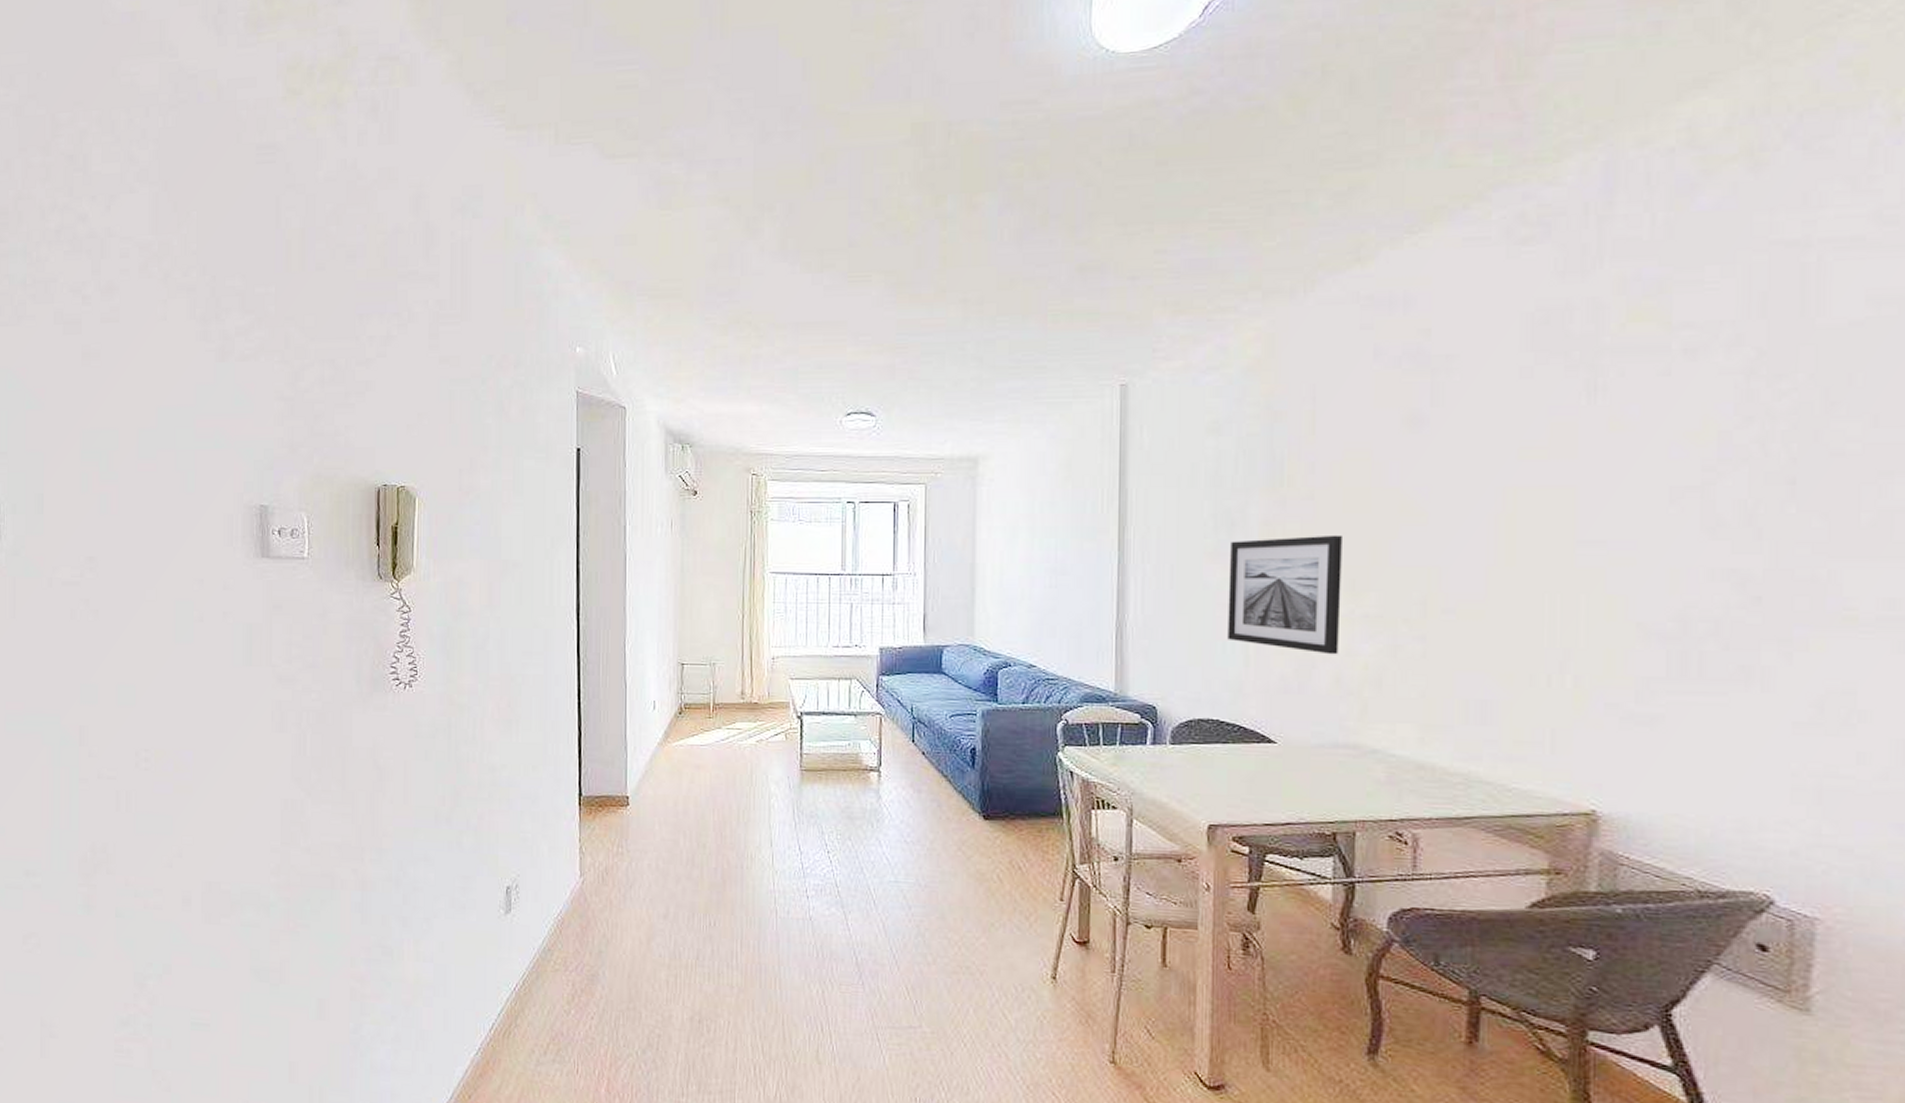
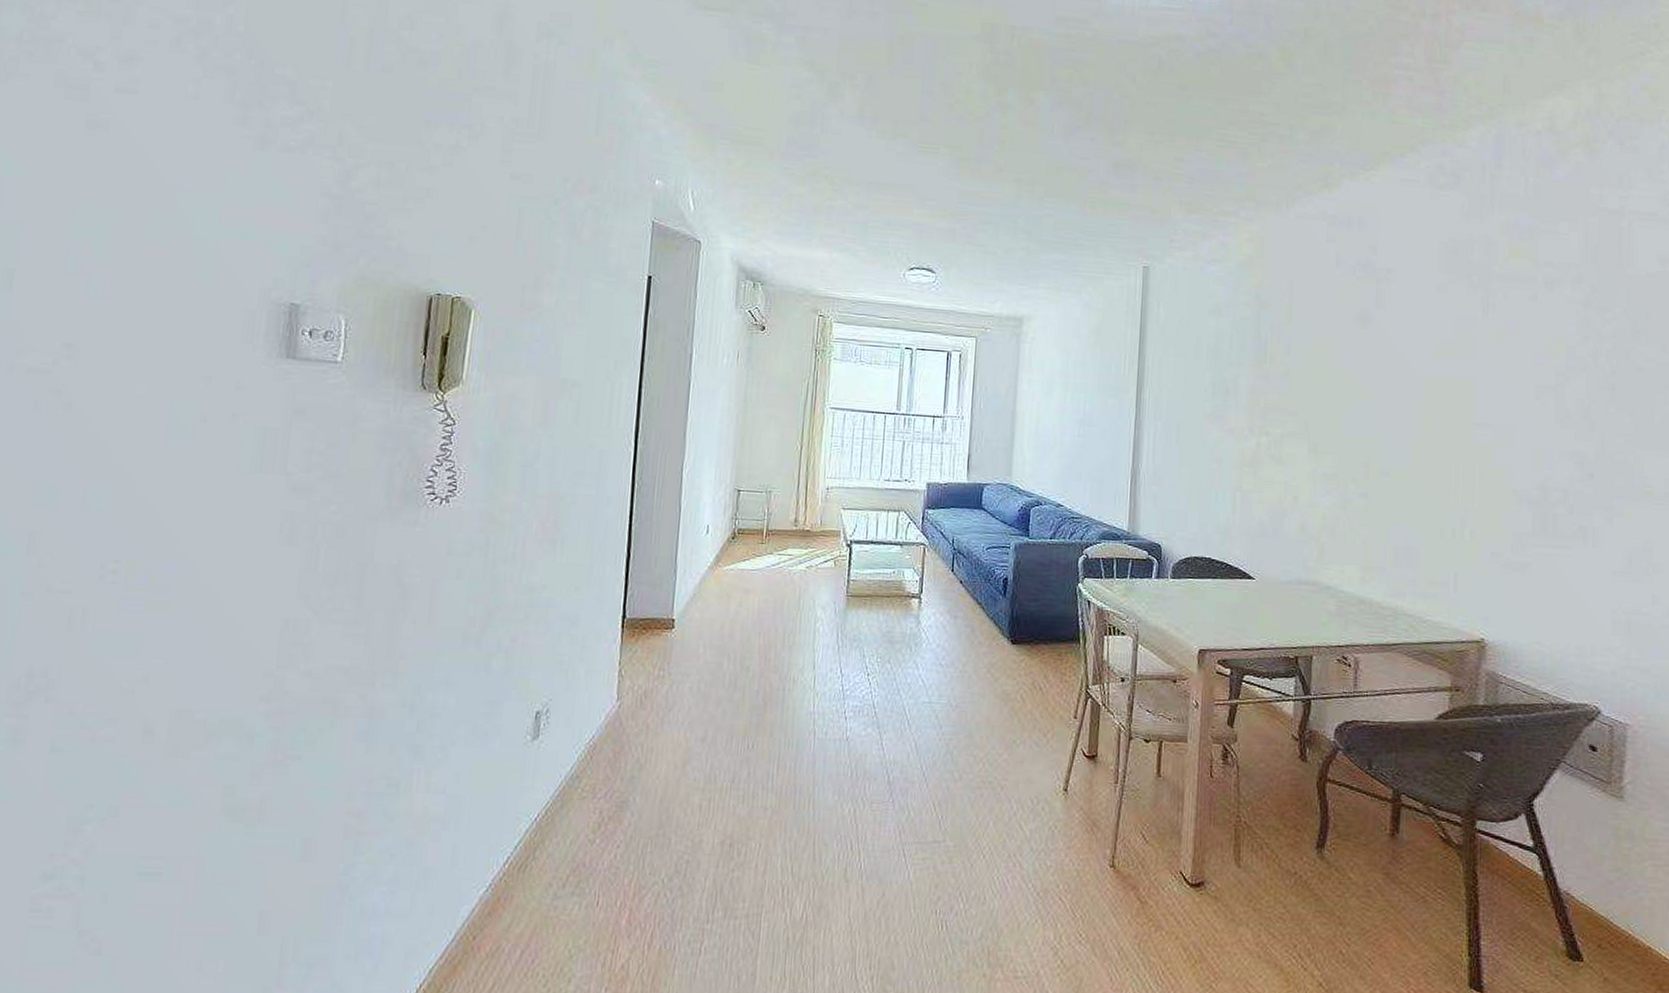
wall art: present [1228,534,1342,655] -> none [1220,405,1309,506]

